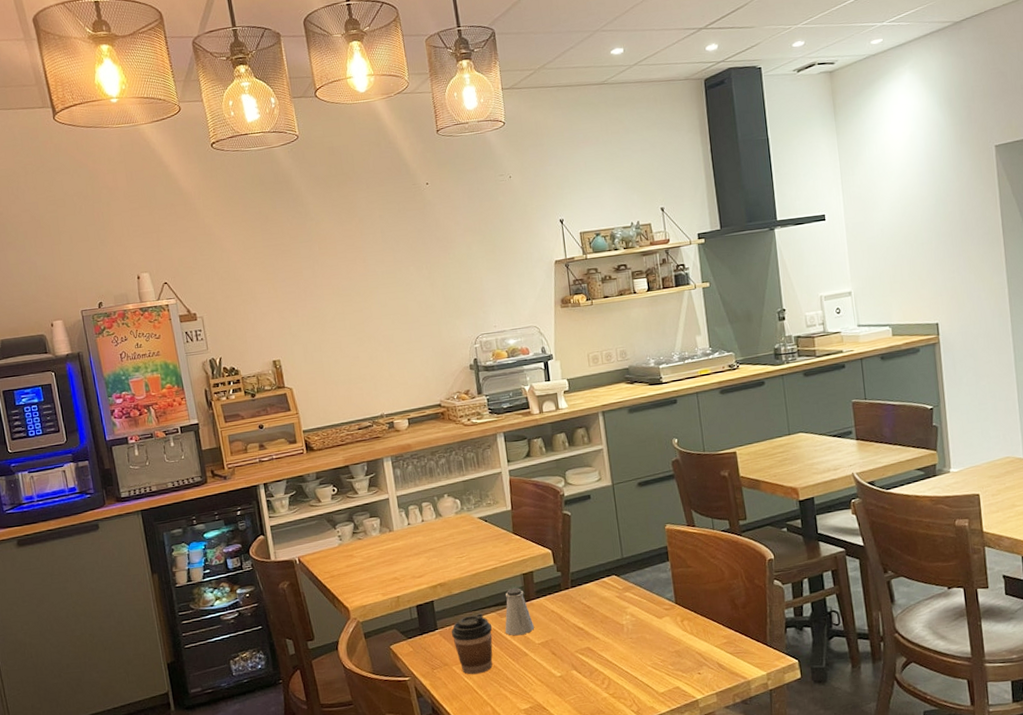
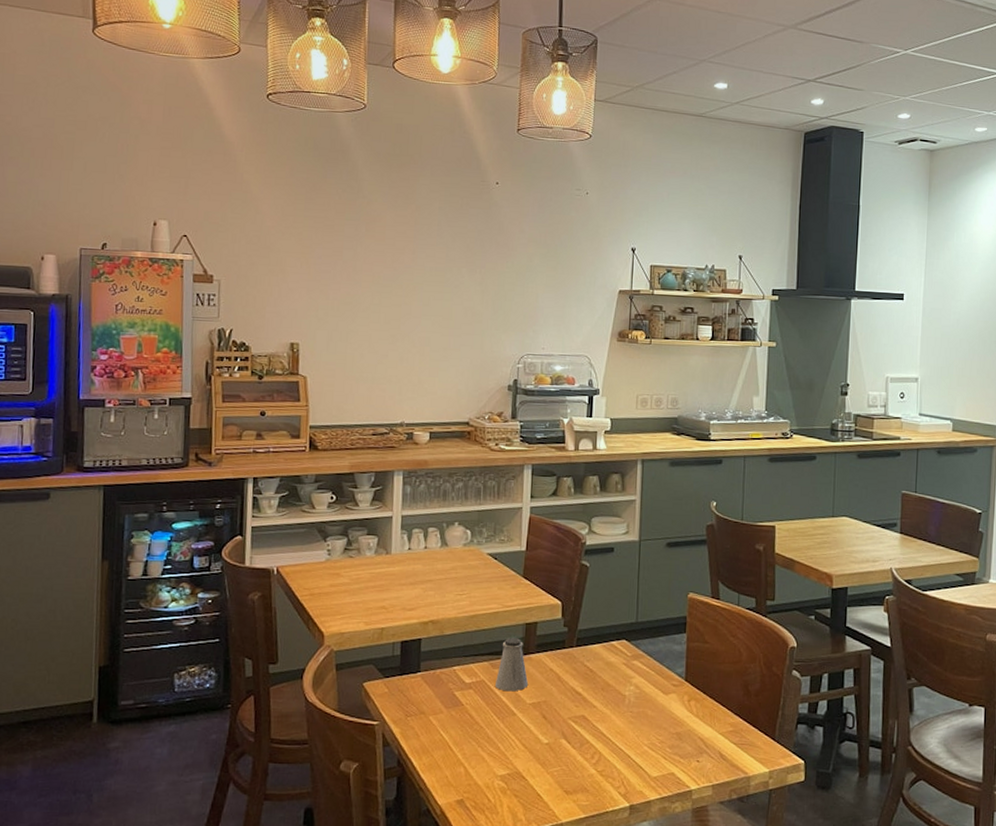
coffee cup: present [451,612,493,675] -> none [434,660,482,729]

